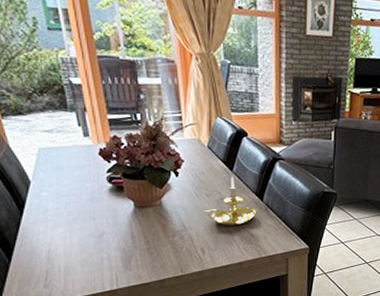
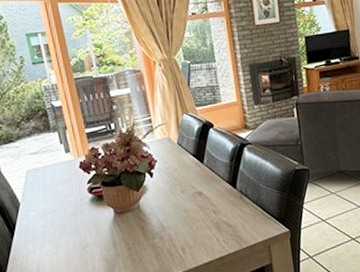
candle holder: present [204,176,256,225] -> none [181,168,231,220]

